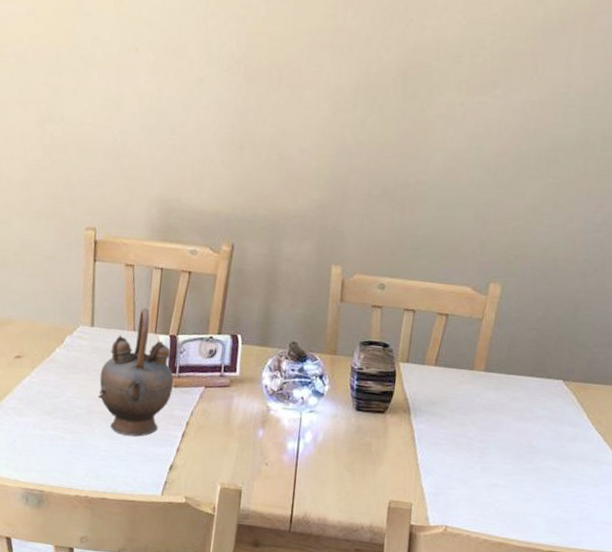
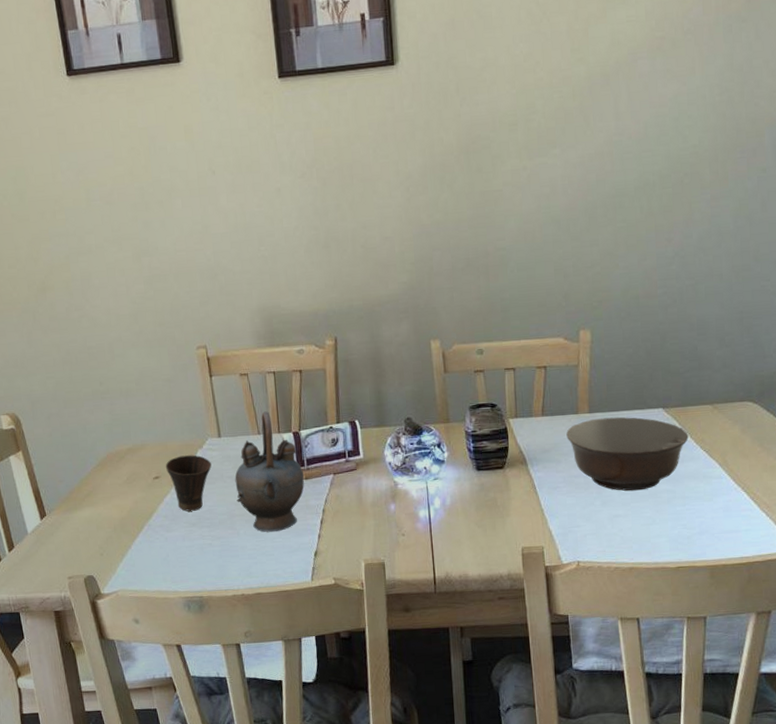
cup: none [29,338,79,399] -> present [165,455,212,512]
bowl: none [457,378,586,463] -> present [566,417,689,491]

